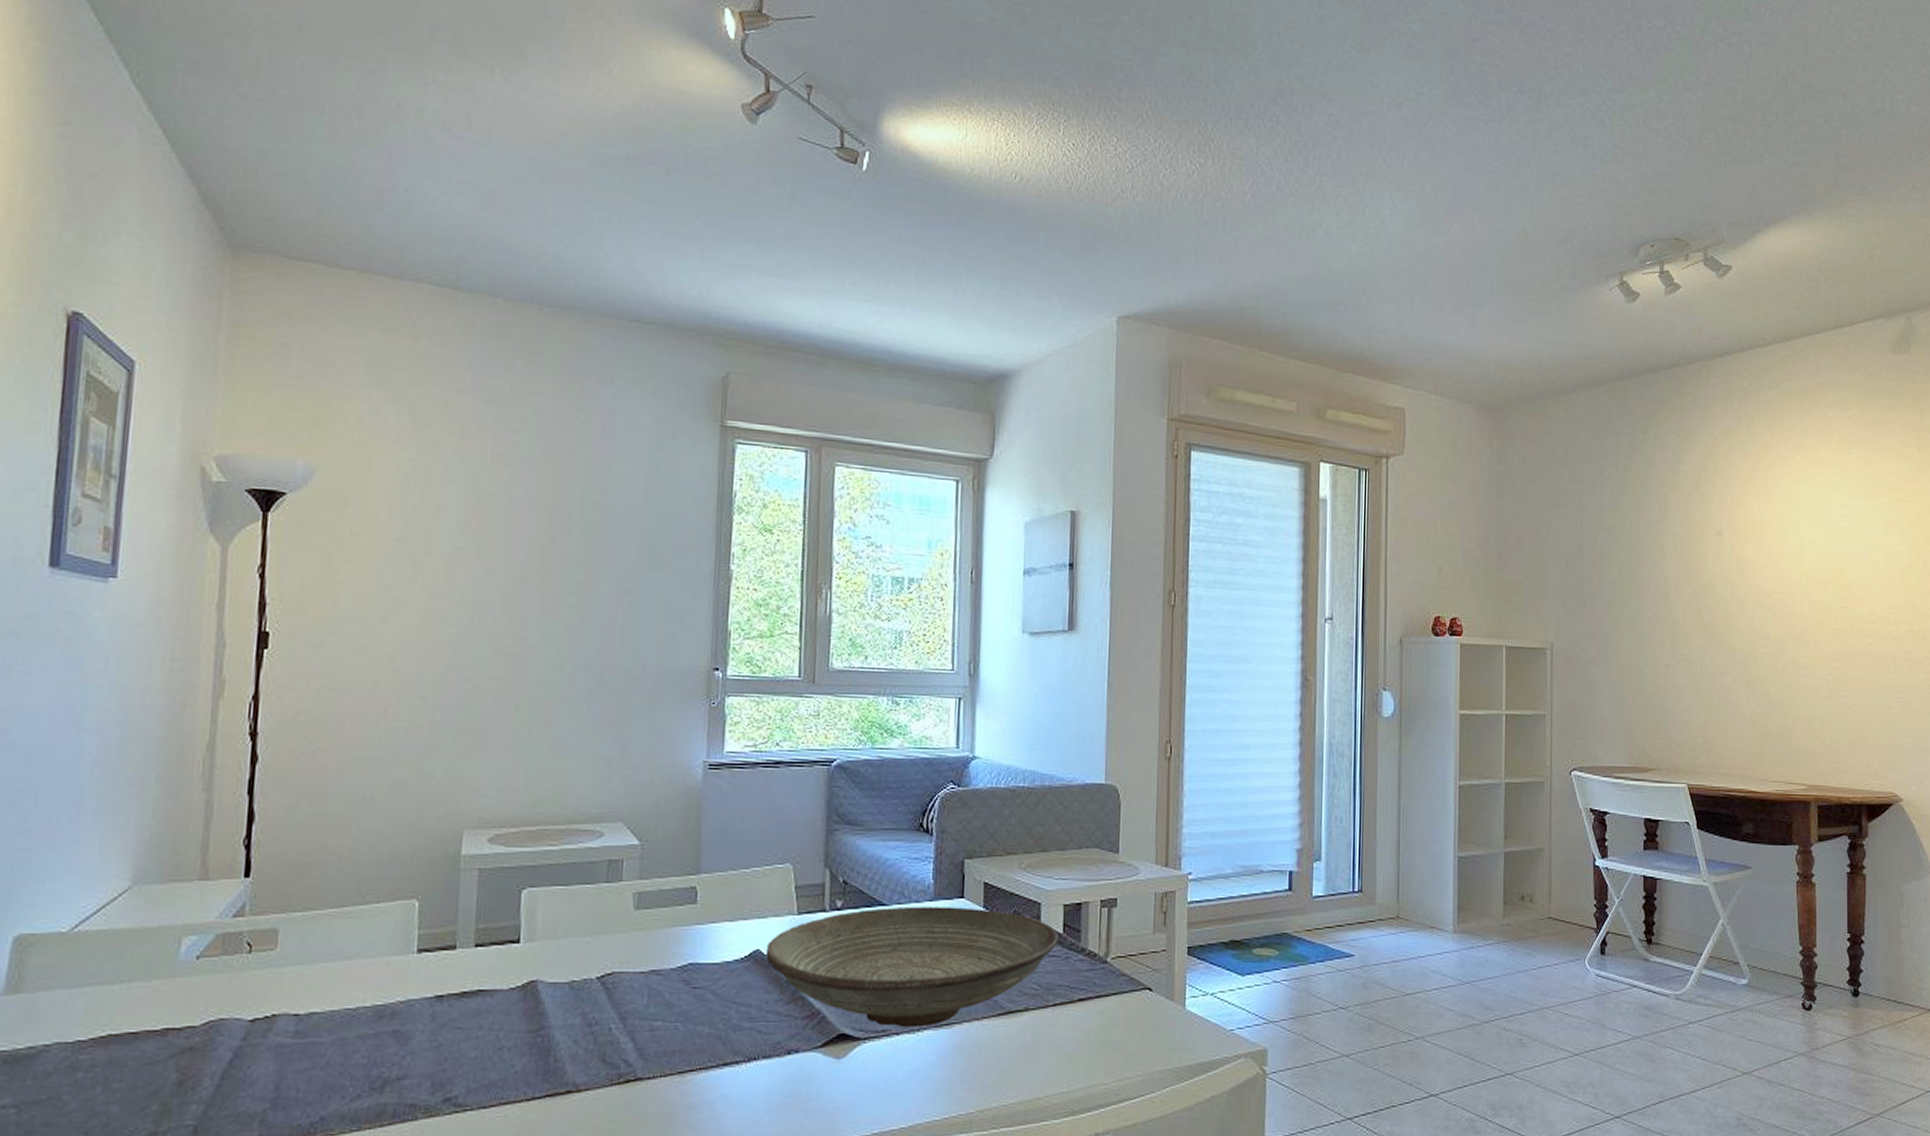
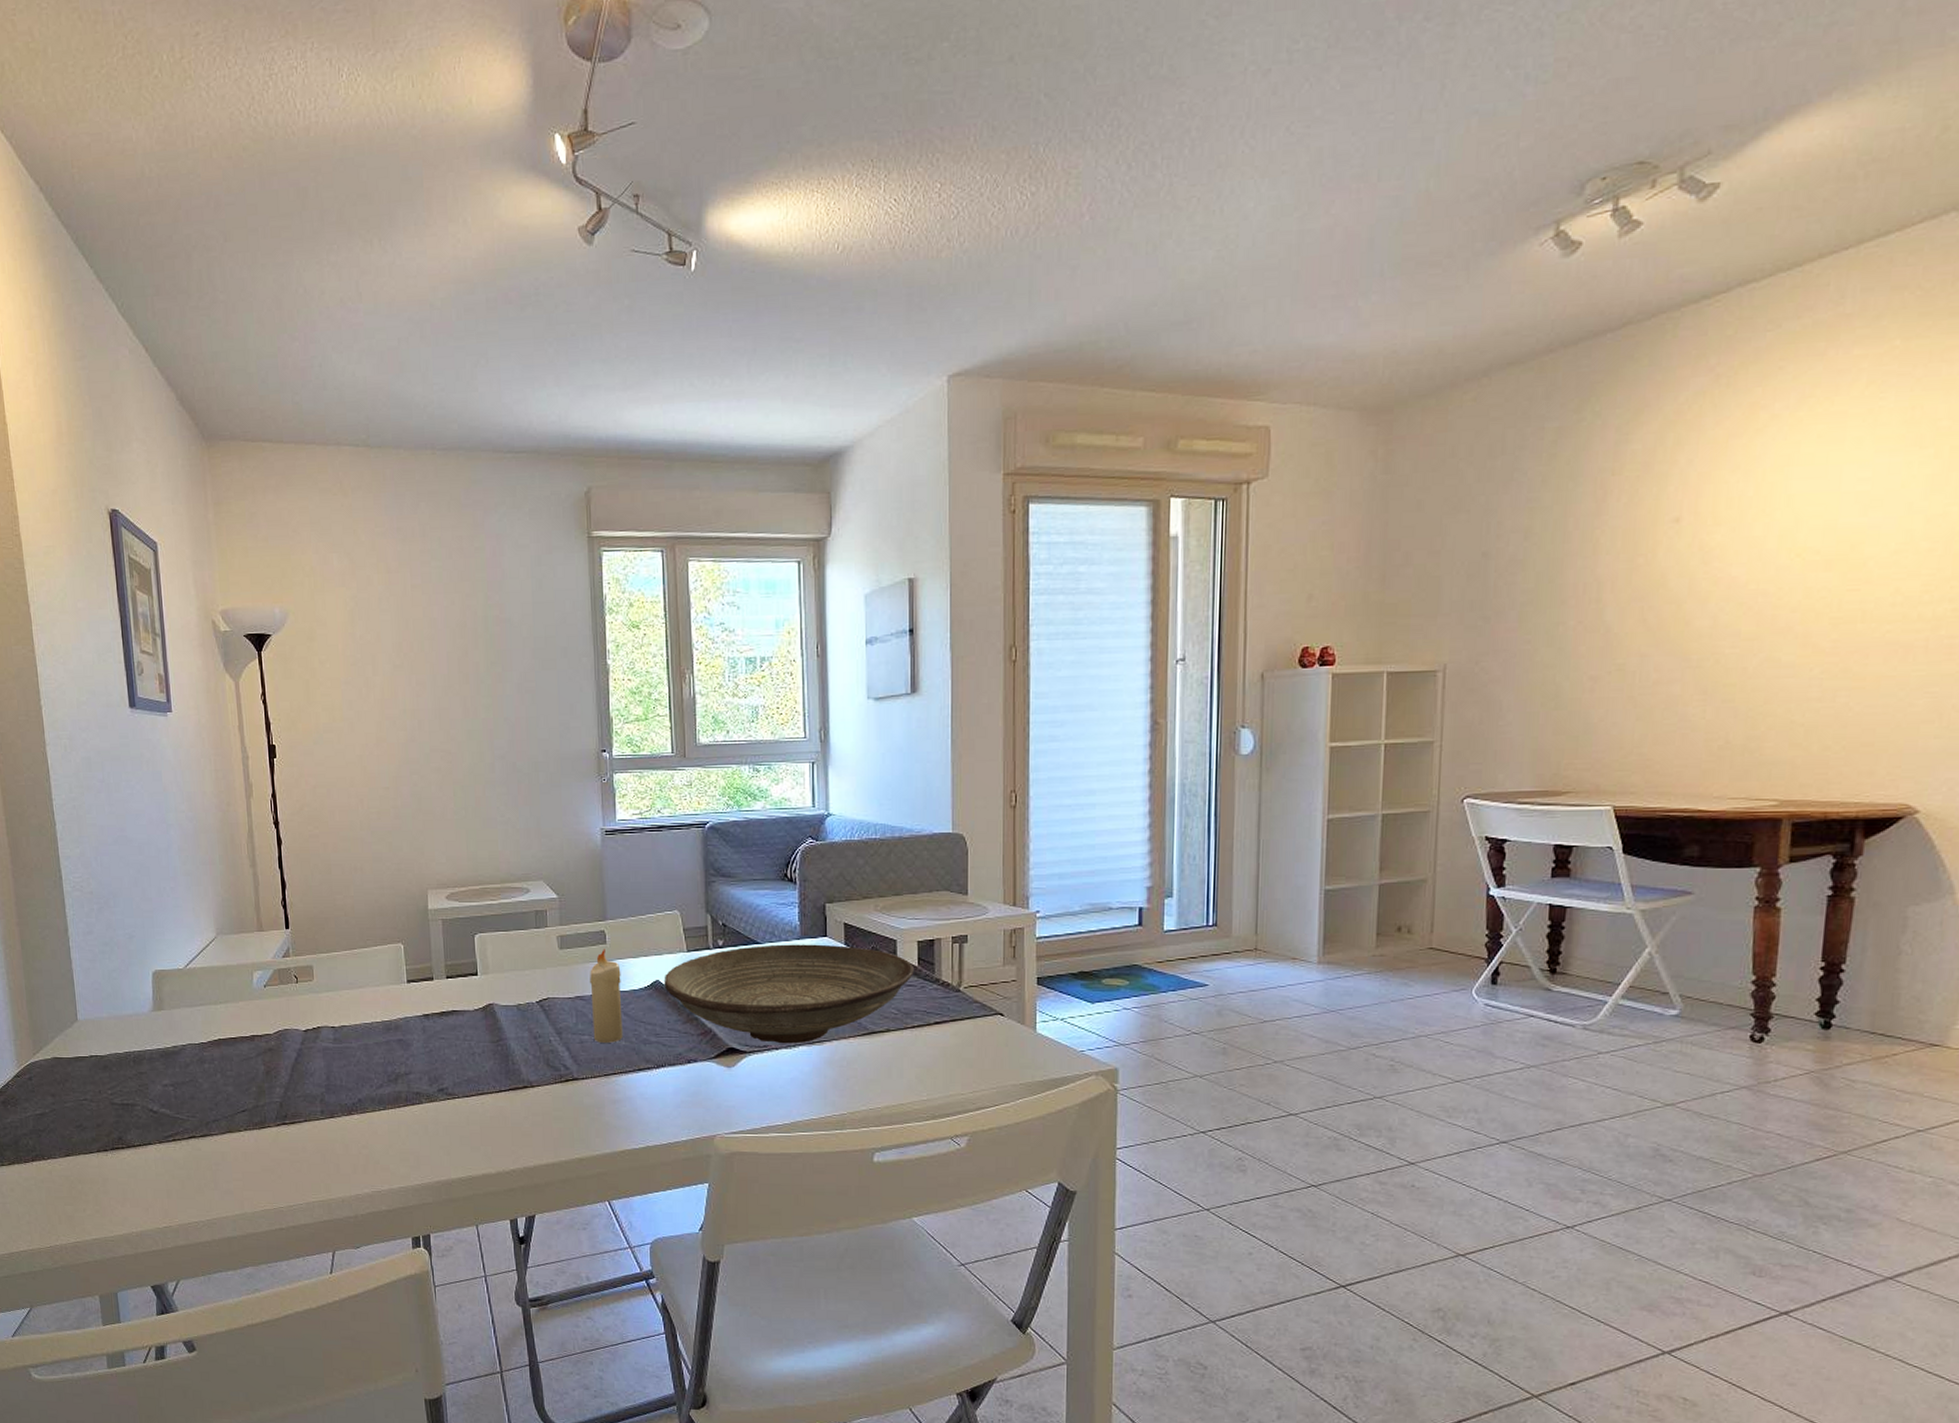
candle: none [668,910,713,1030] -> present [590,949,623,1043]

